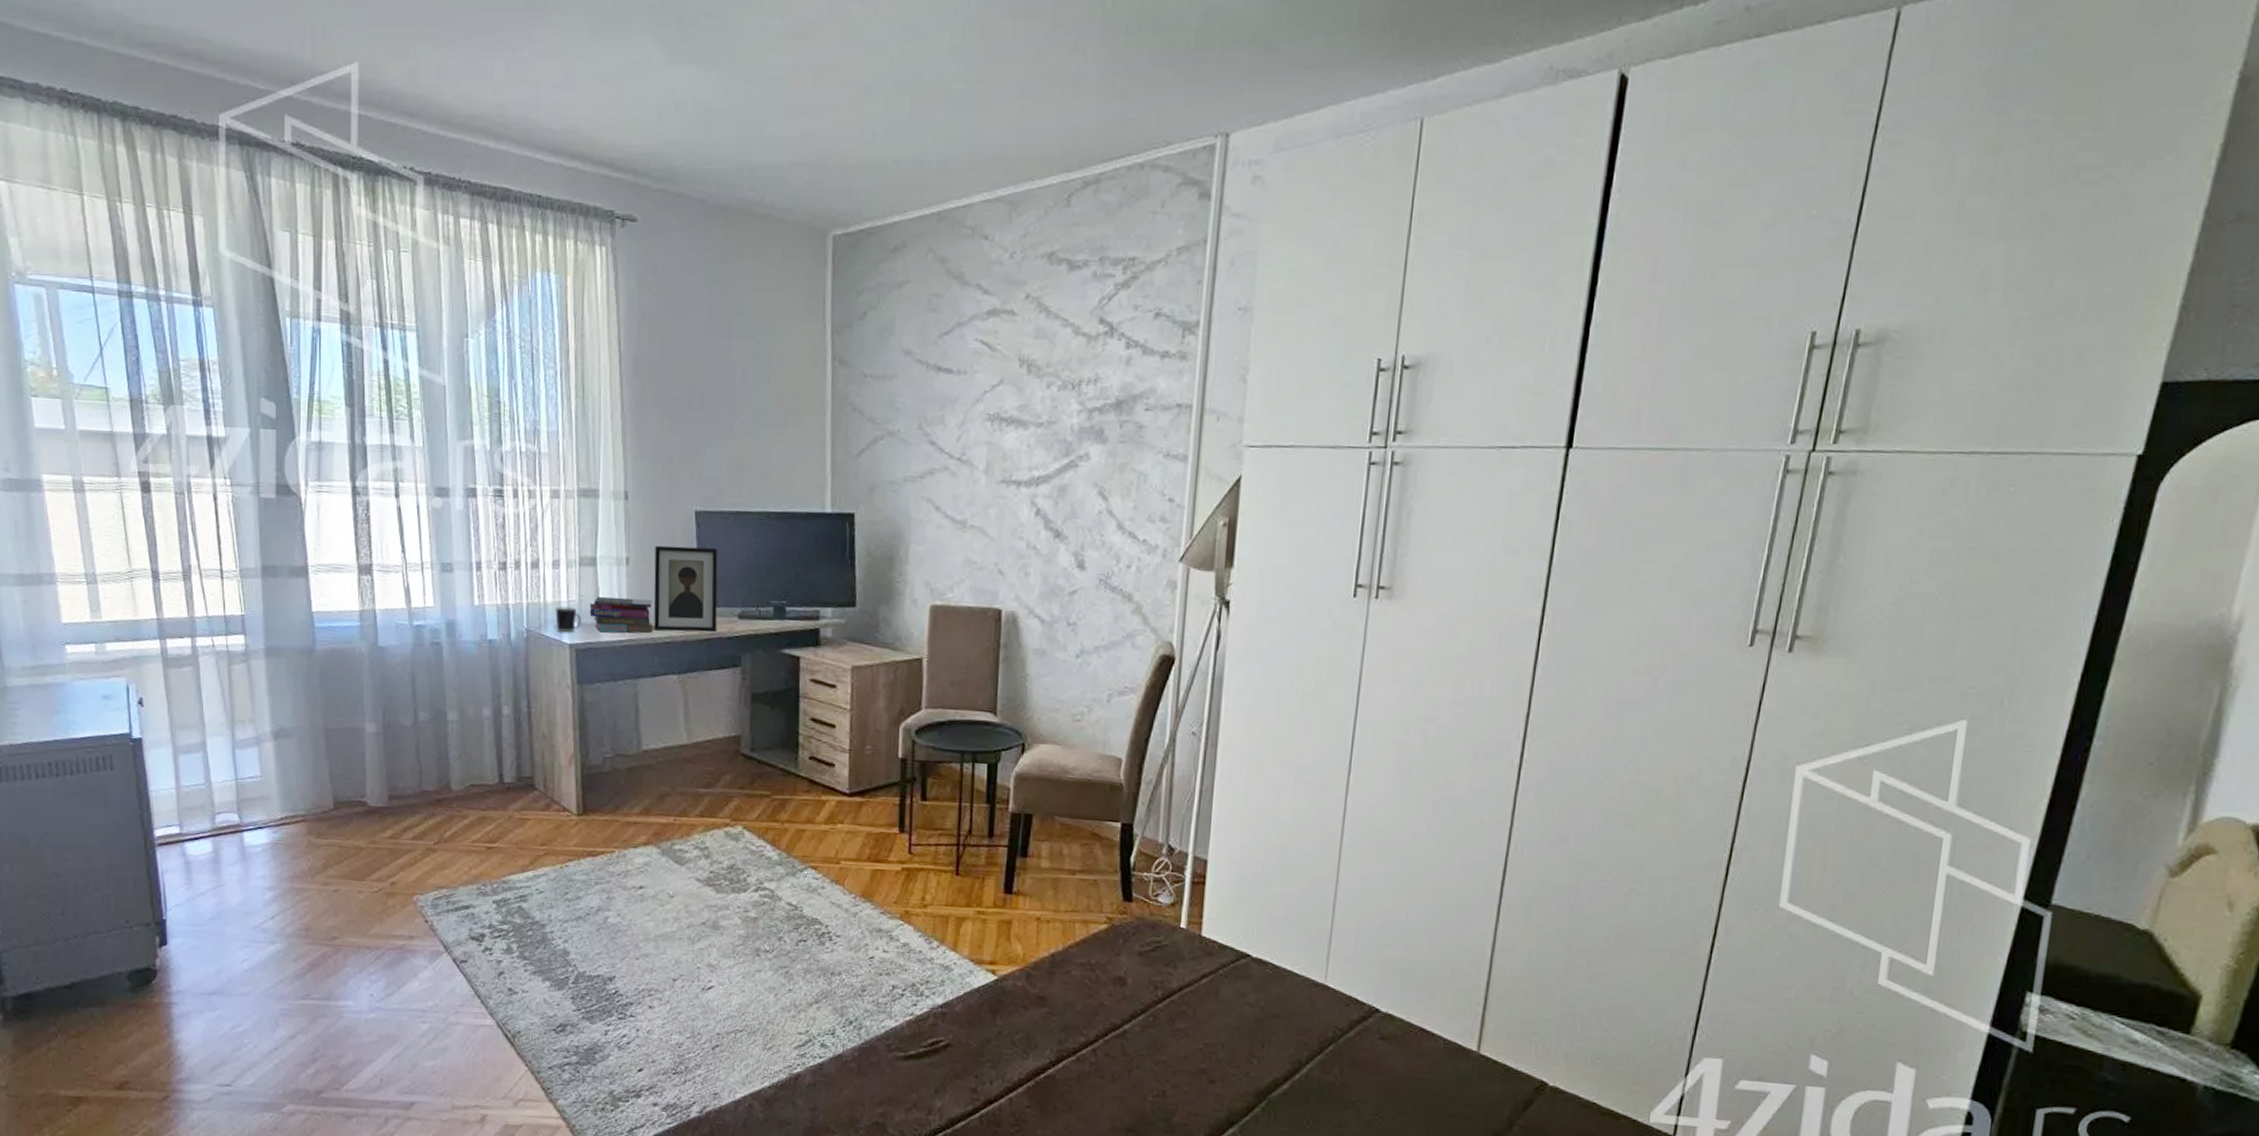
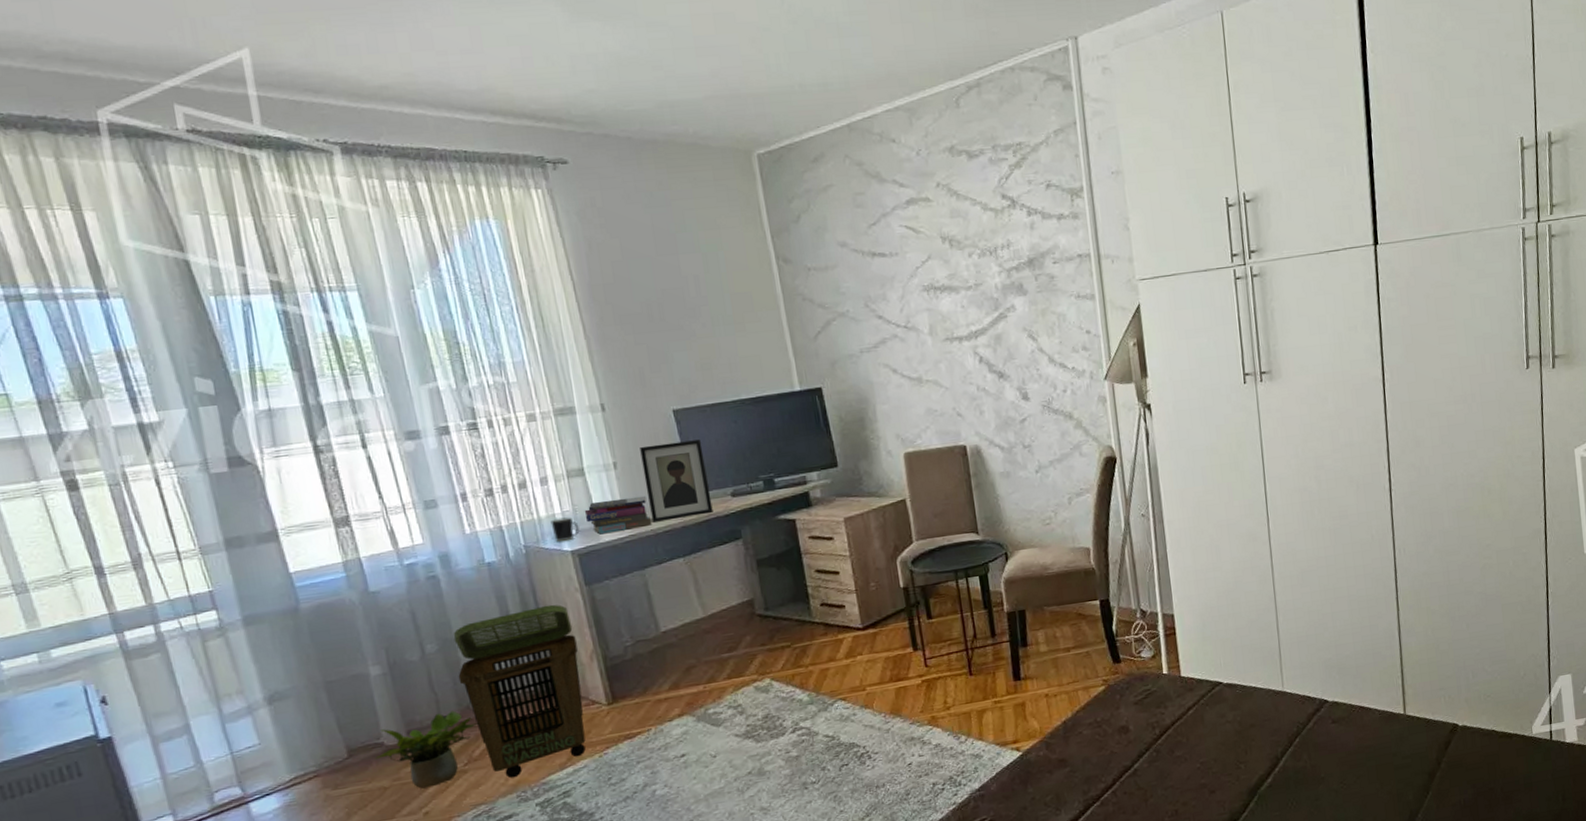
potted plant: none [357,785,453,858] -> present [375,710,478,789]
laundry basket: none [443,696,559,869] -> present [453,604,586,779]

